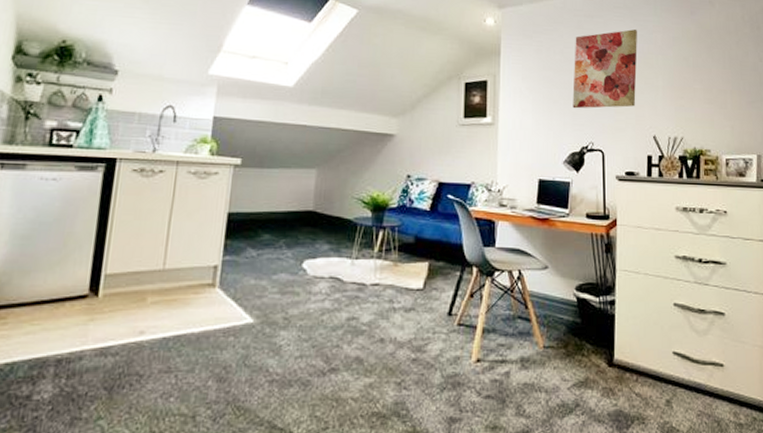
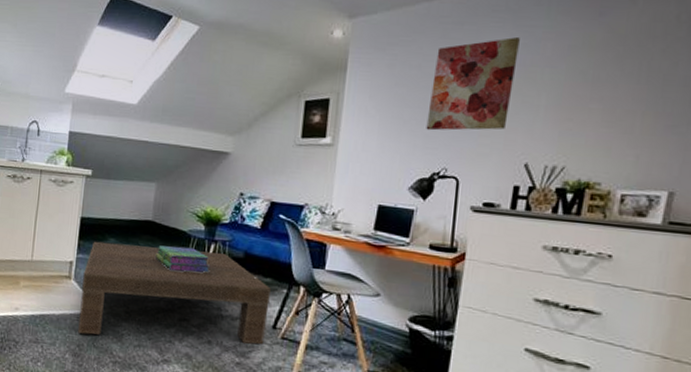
coffee table: none [224,239,444,352] -> present [78,241,271,345]
stack of books: none [317,236,380,265] -> present [154,245,211,273]

